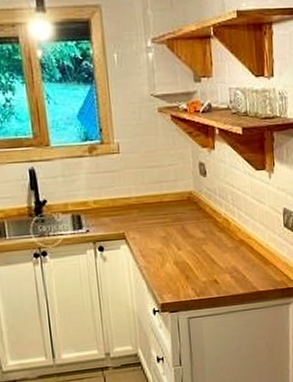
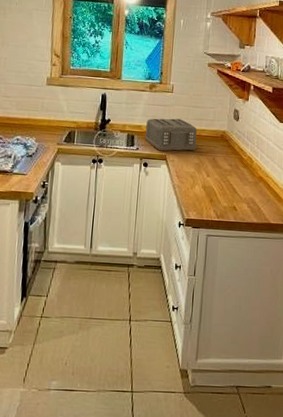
toaster: none [93,185,160,229] -> present [144,118,197,151]

